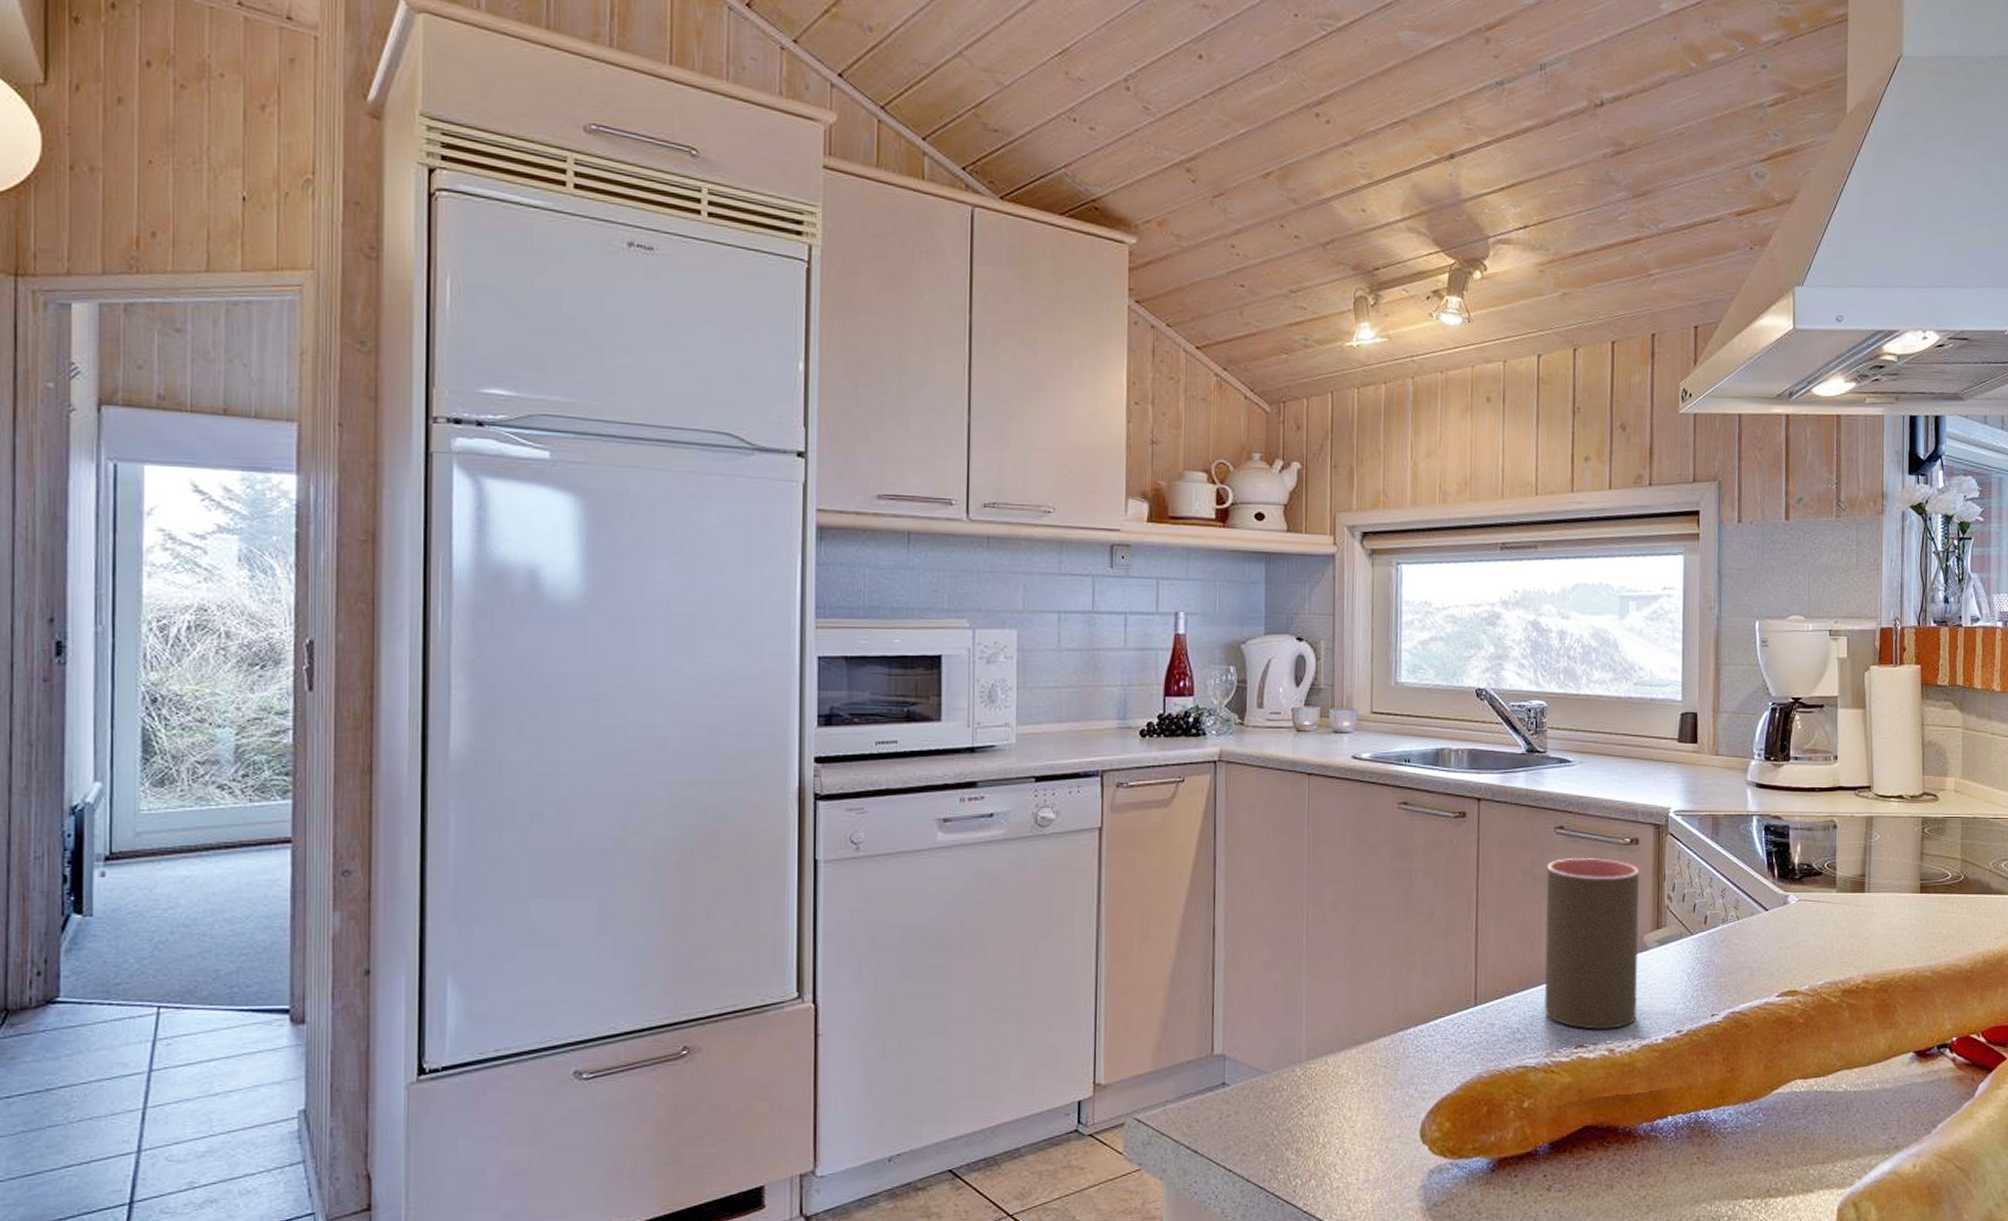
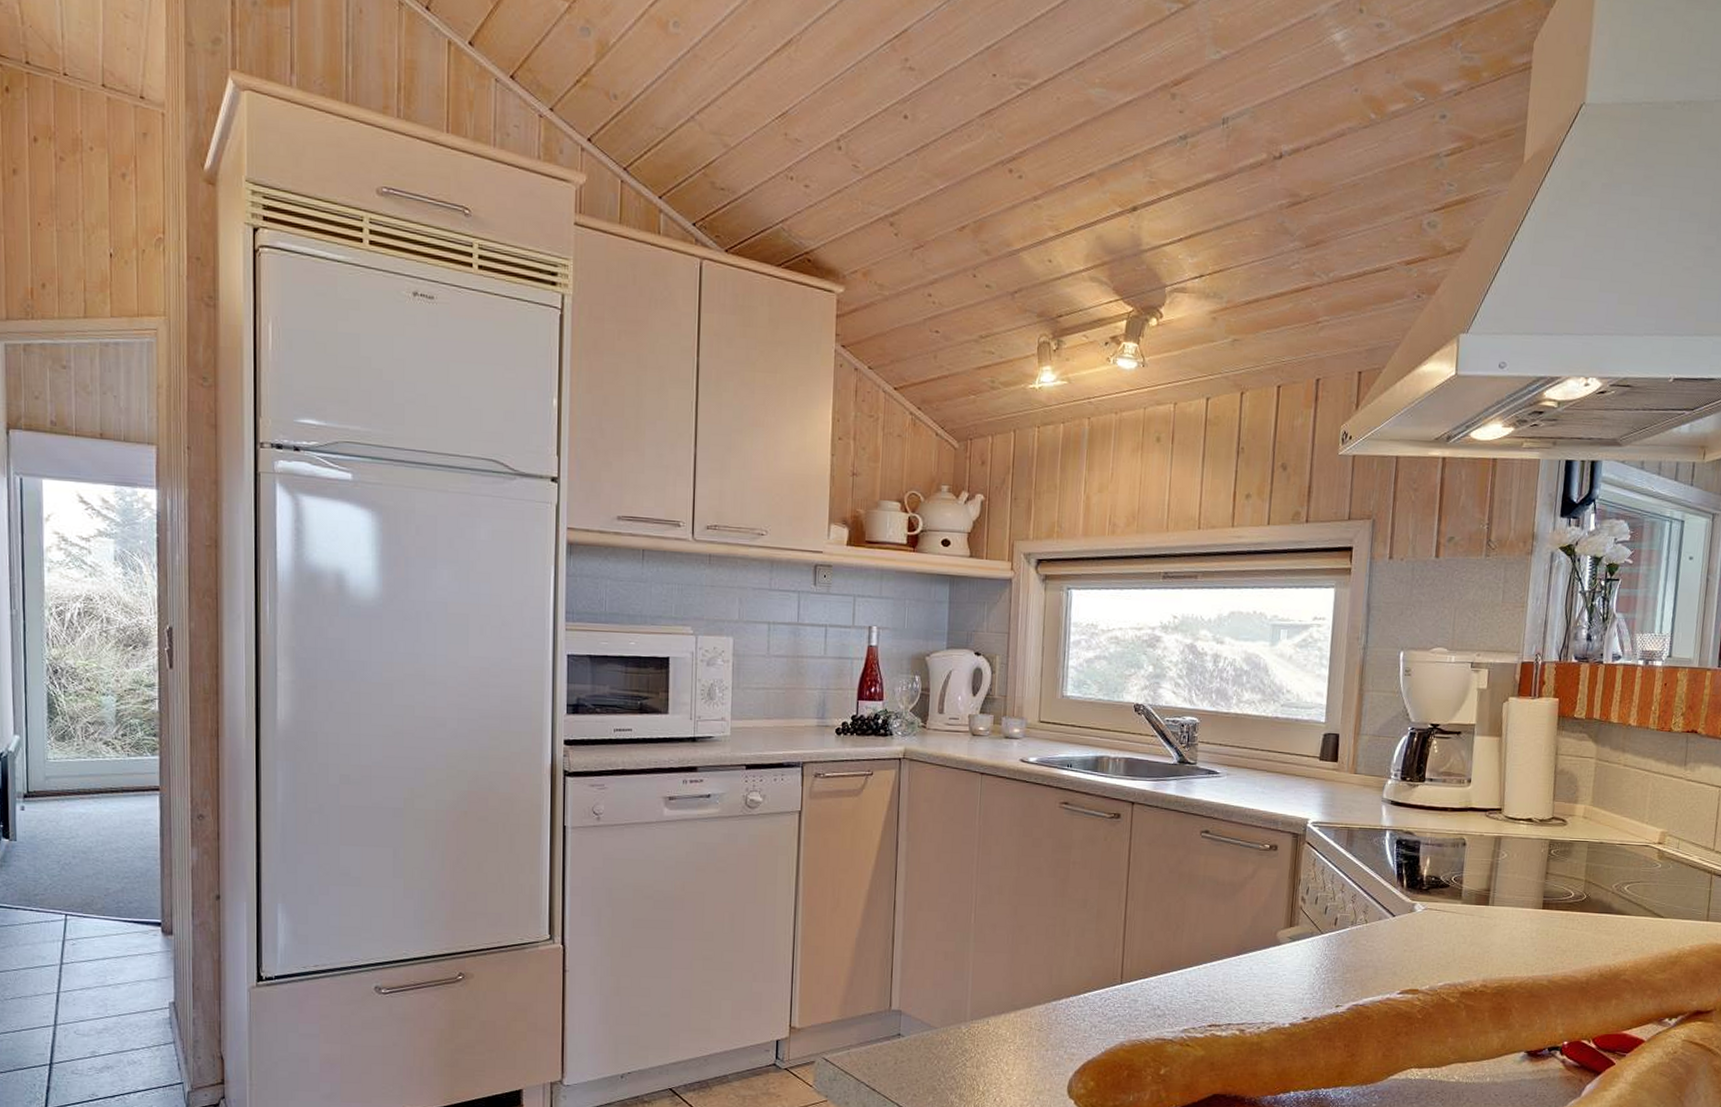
cup: present [1543,857,1639,1030] -> none [1182,859,1277,1012]

